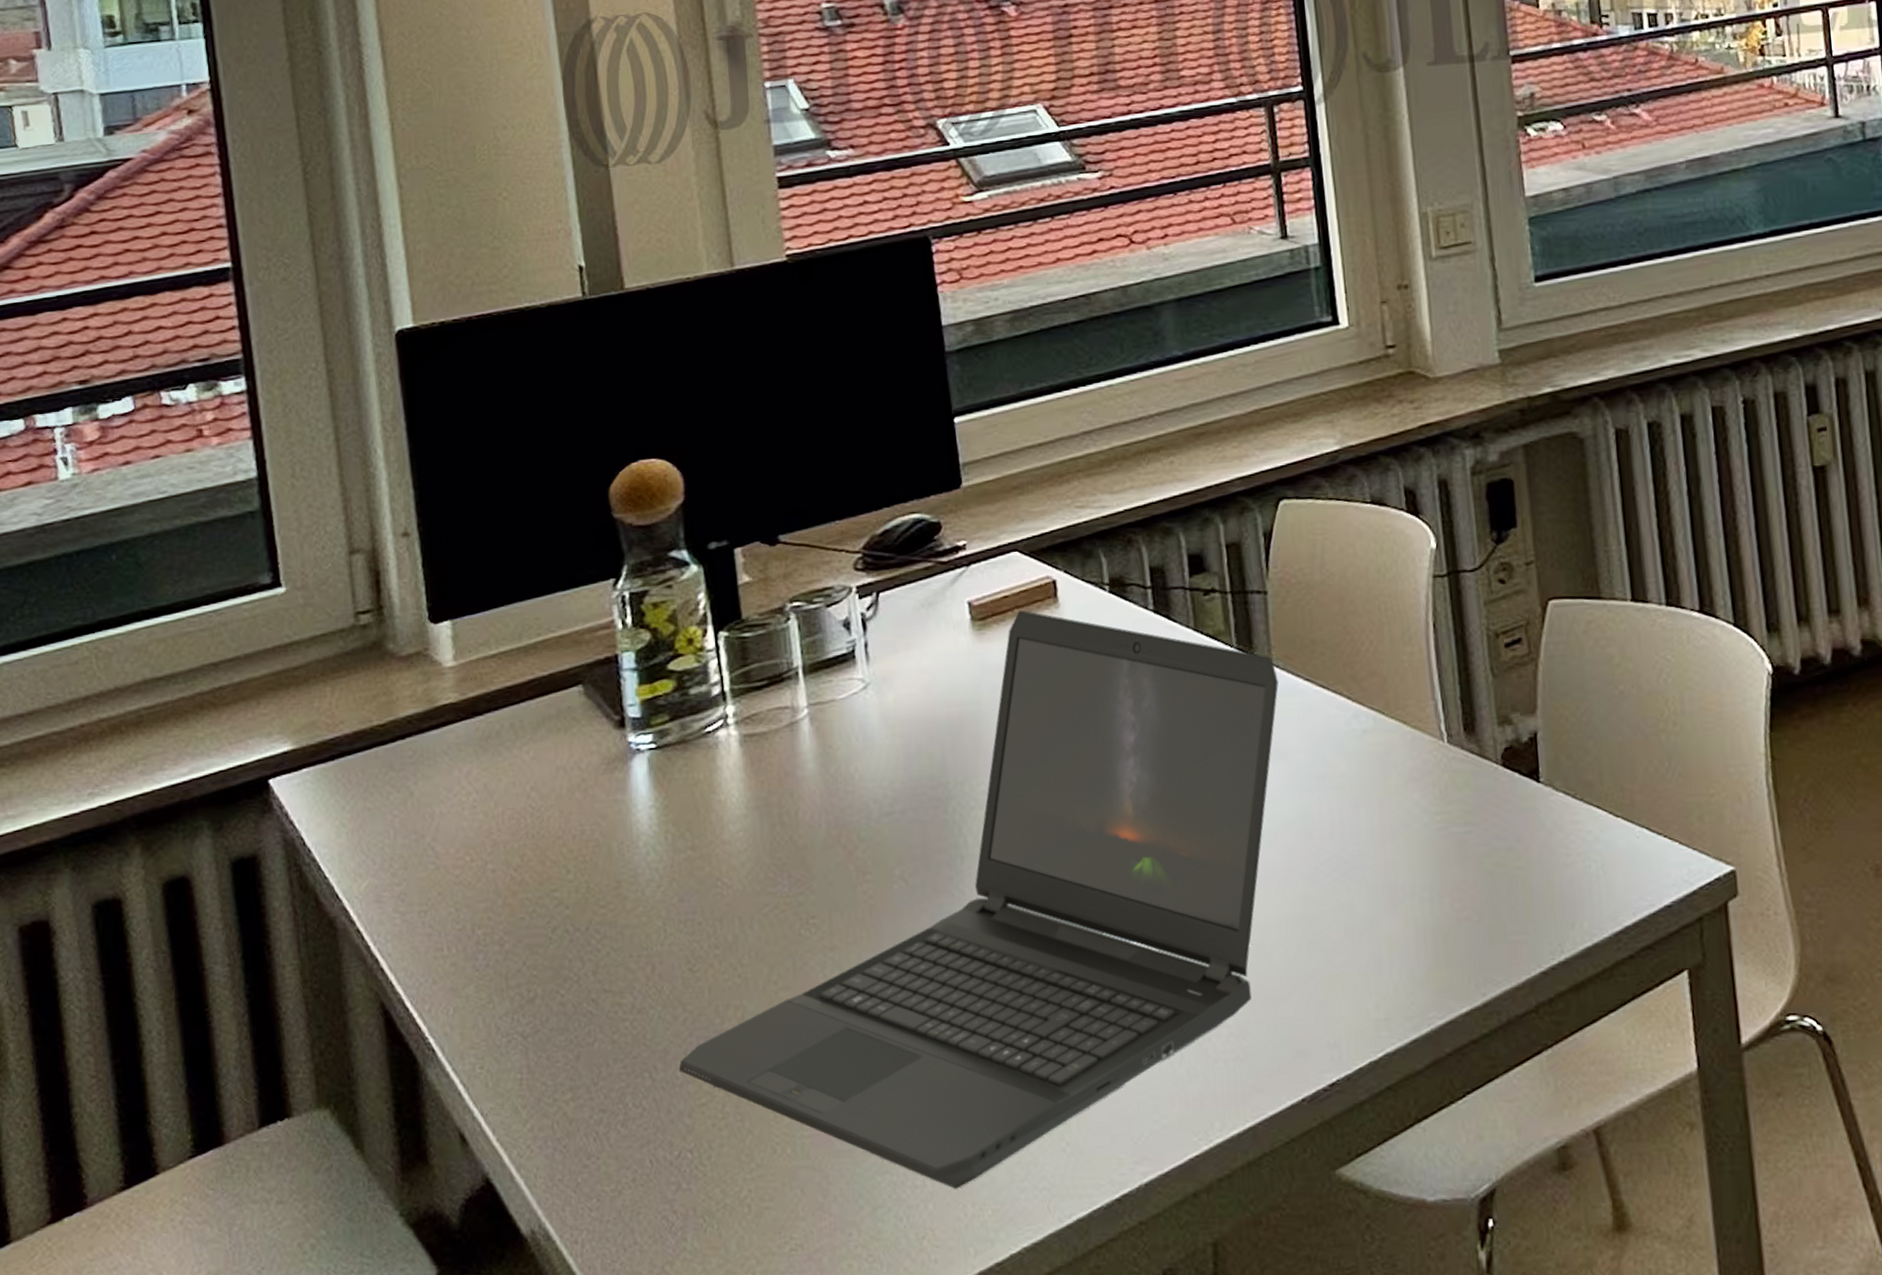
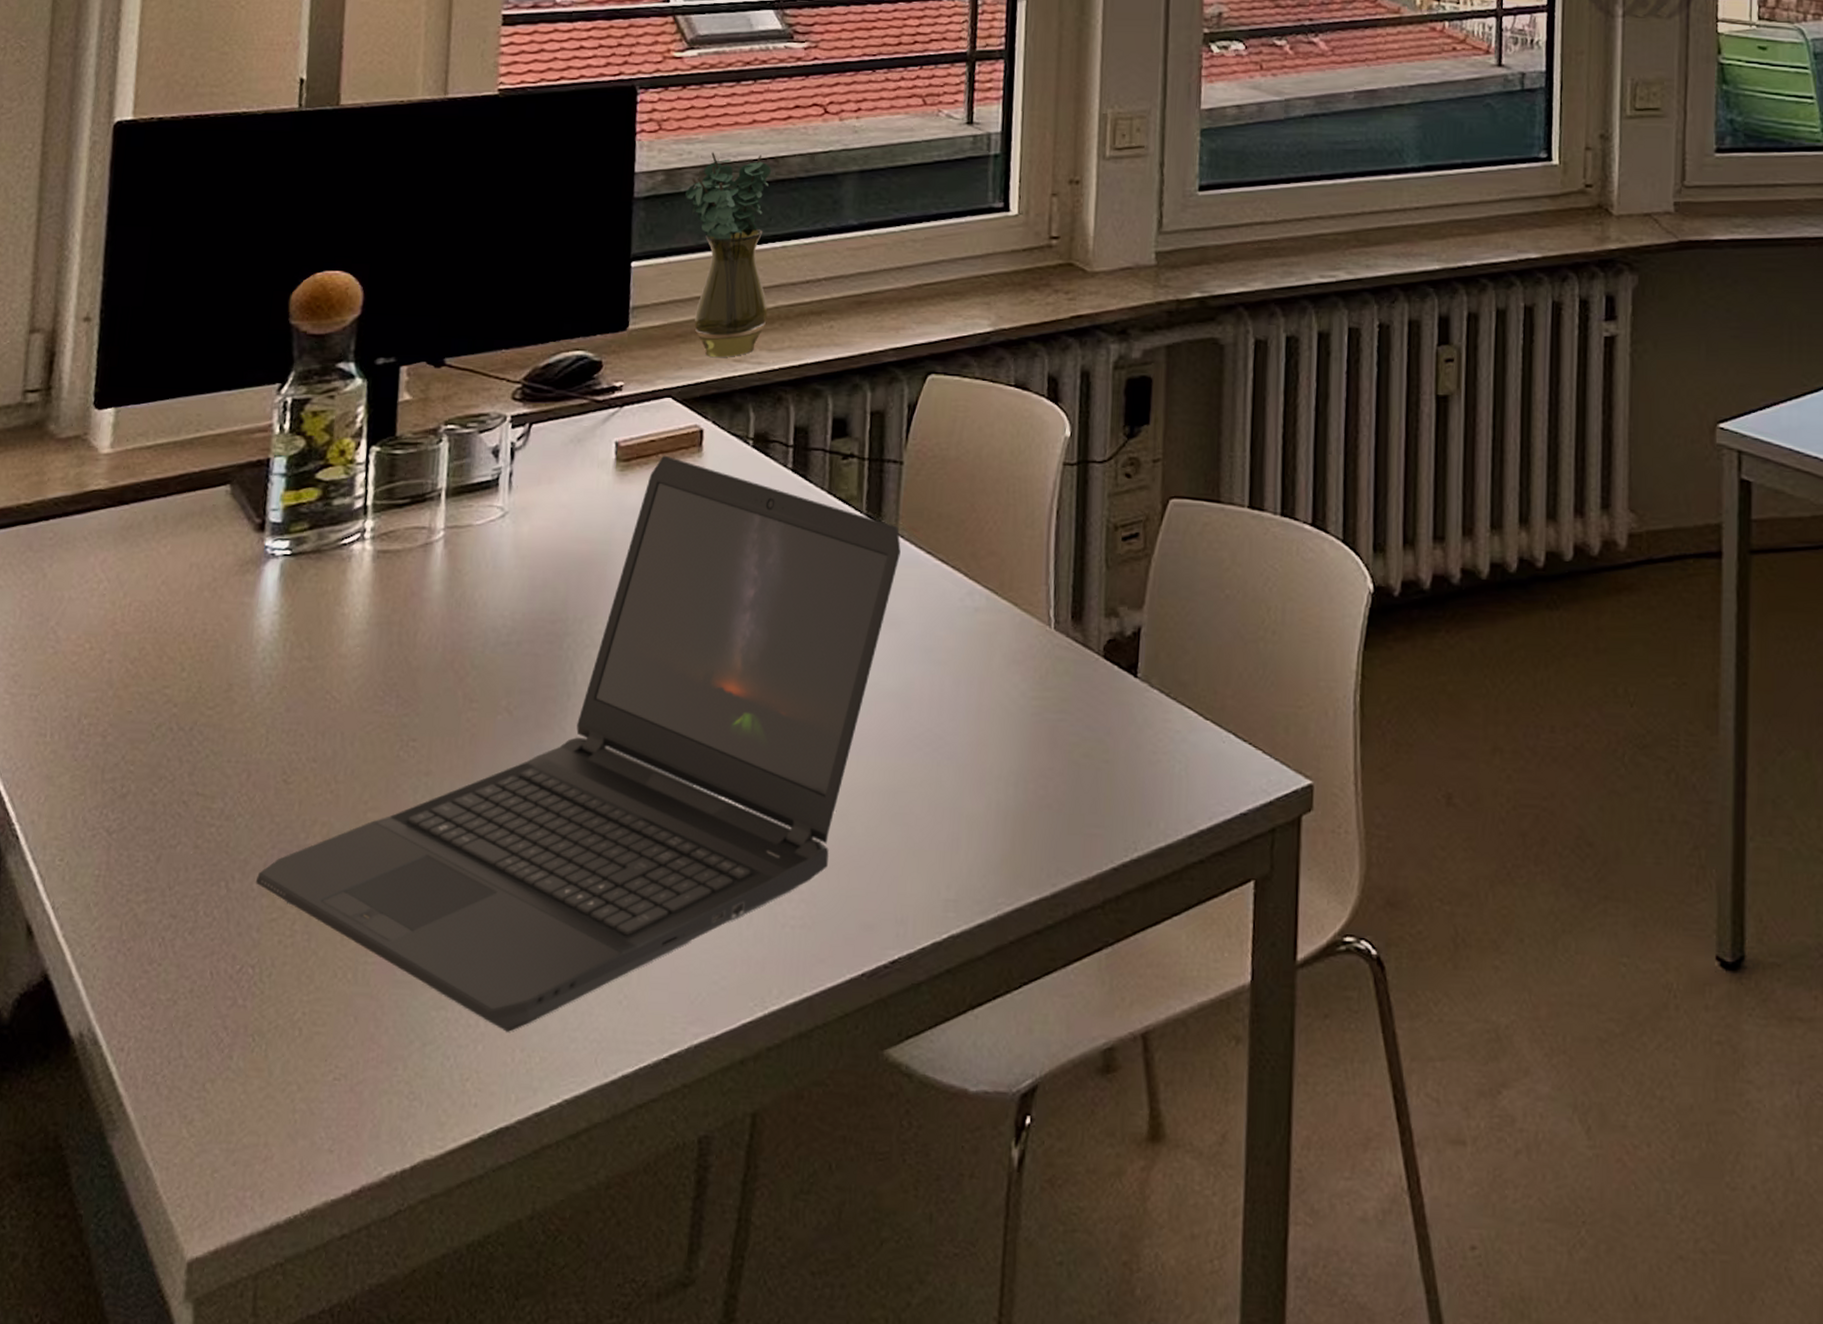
vase: none [998,293,1104,506] -> present [685,152,771,357]

